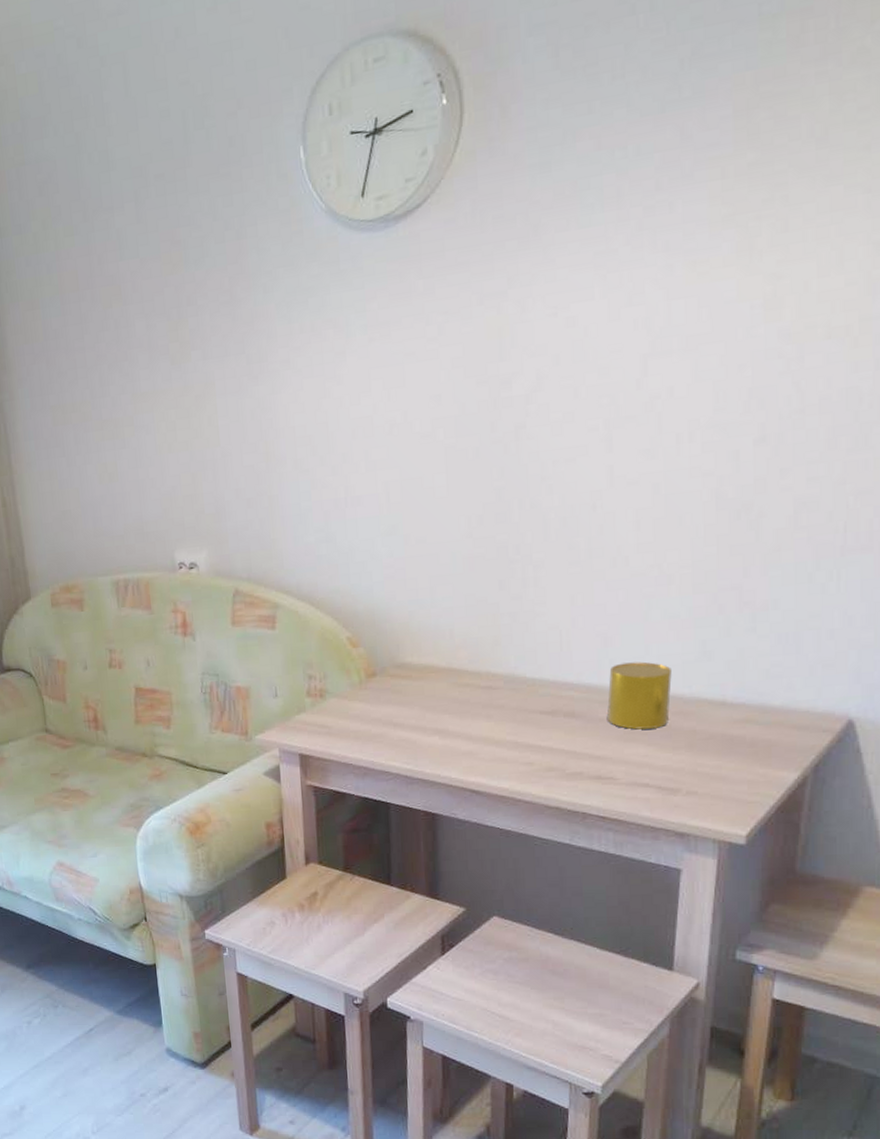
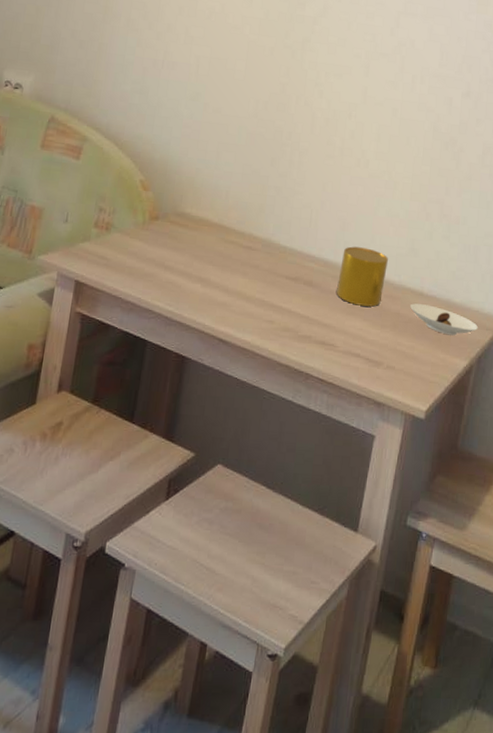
saucer: none [708,714,811,746] -> present [409,303,479,336]

